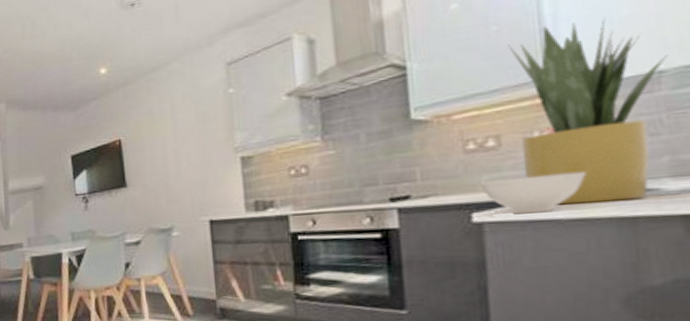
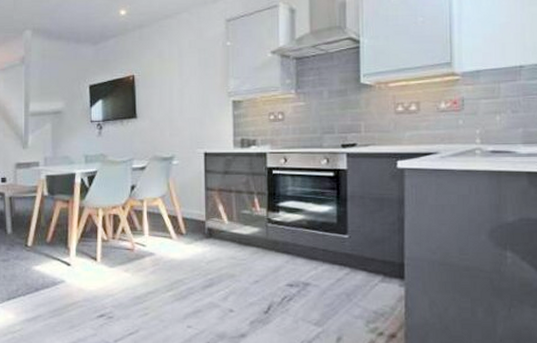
bowl: present [480,171,587,215] -> none [404,135,473,164]
planter: present [508,18,669,205] -> none [429,22,527,159]

